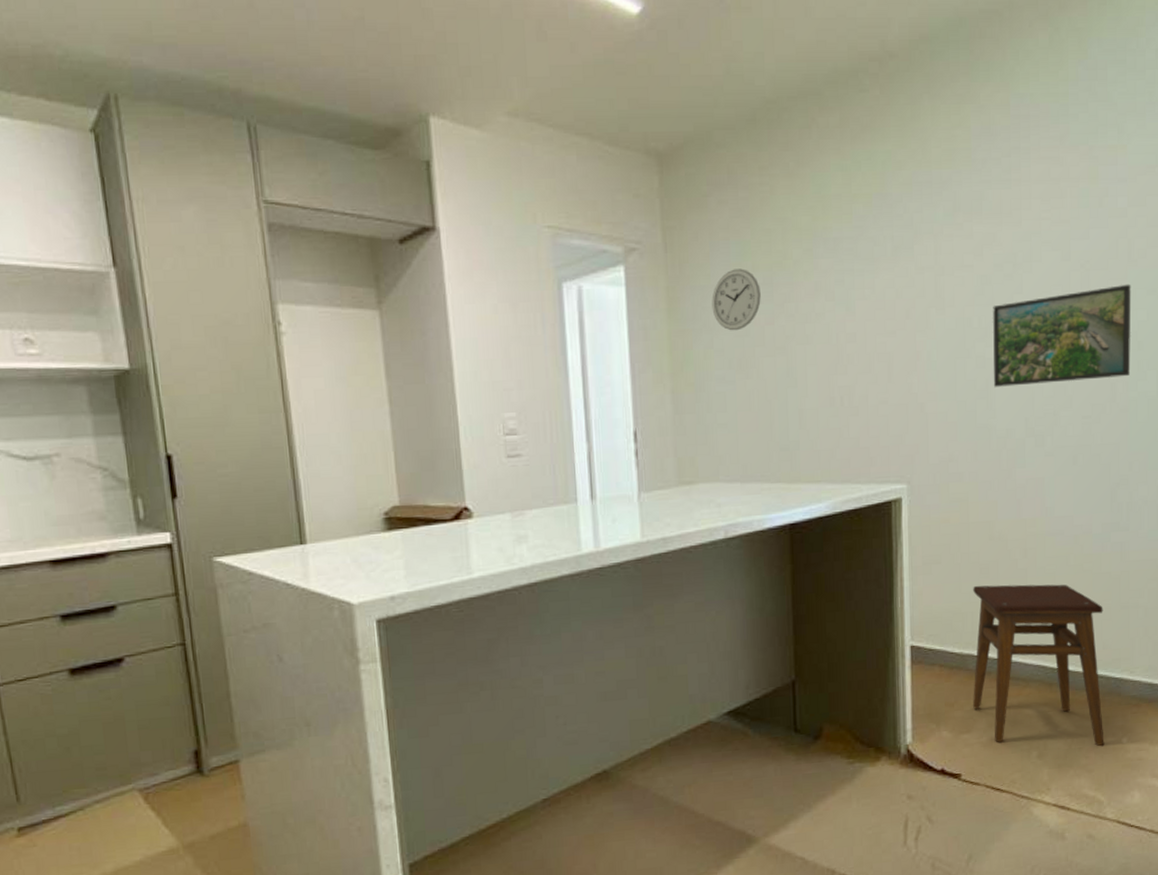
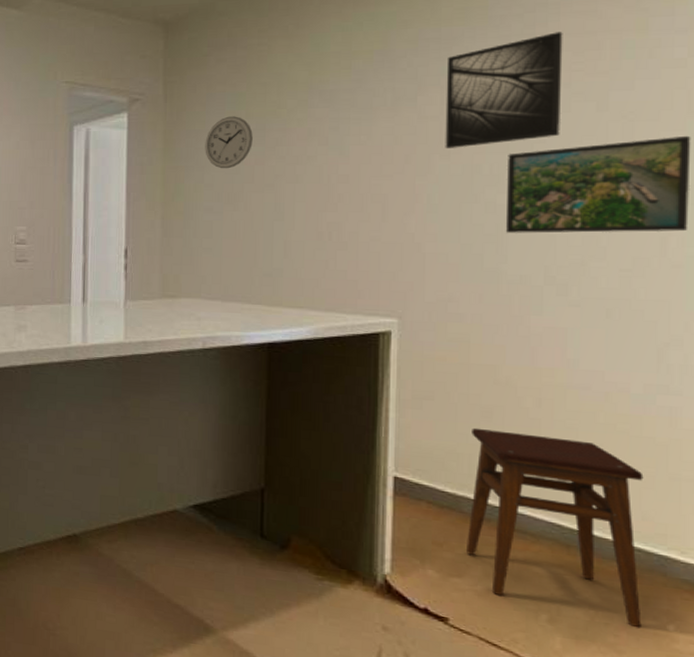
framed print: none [938,178,1034,301] -> present [445,32,563,148]

